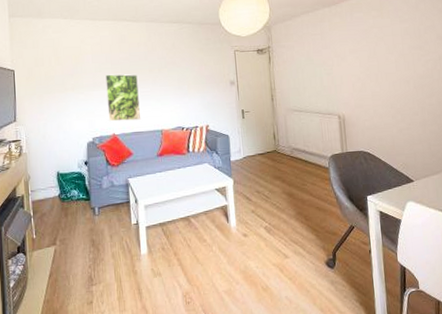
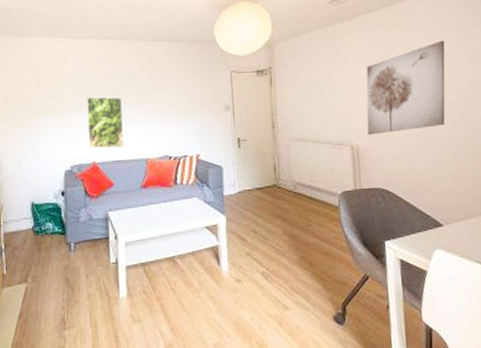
wall art: none [350,23,415,105] -> present [366,40,446,135]

